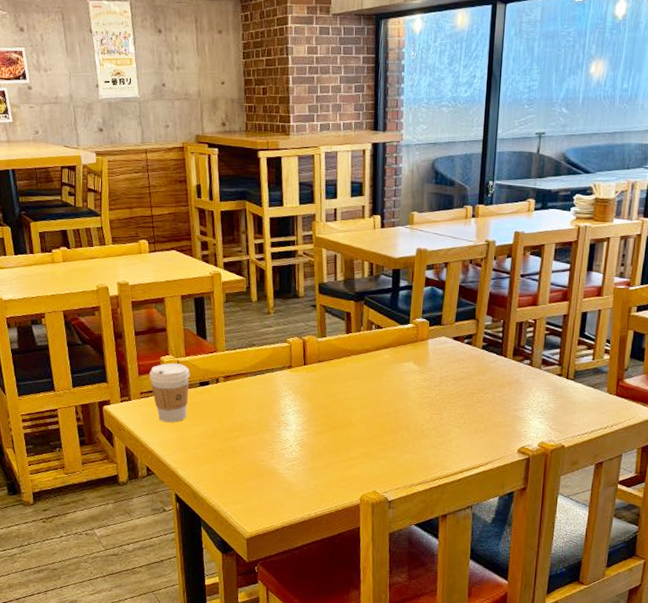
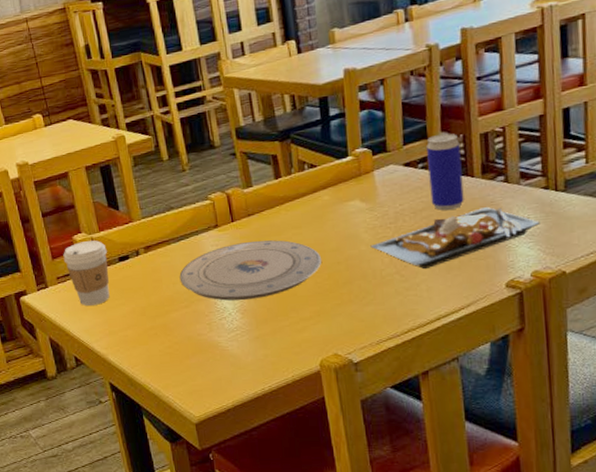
plate: none [251,384,375,435] -> present [179,240,322,301]
plate: none [416,383,551,428] -> present [370,206,540,269]
beverage can: none [470,317,500,382] -> present [426,133,464,210]

